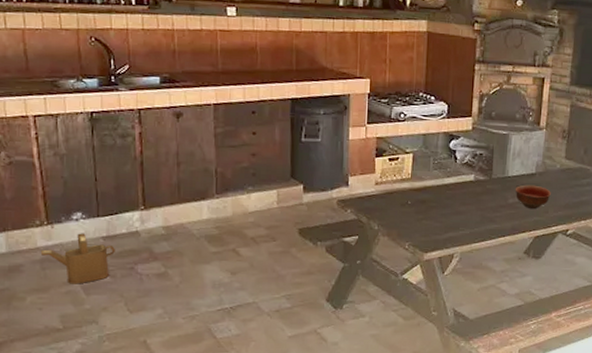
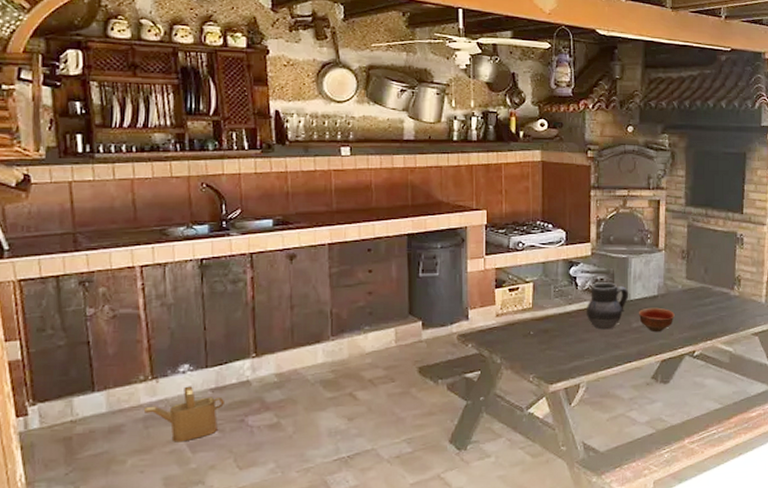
ceramic jug: none [463,157,507,204] -> present [586,282,629,330]

